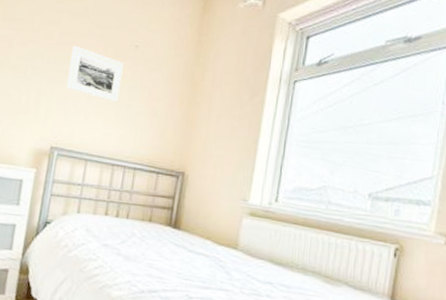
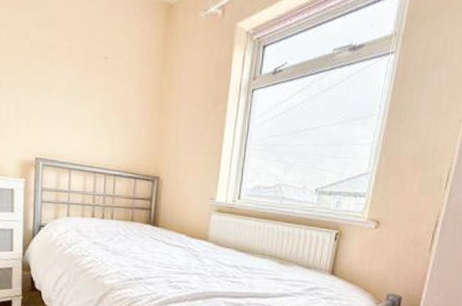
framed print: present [66,45,124,104] -> none [43,58,95,115]

